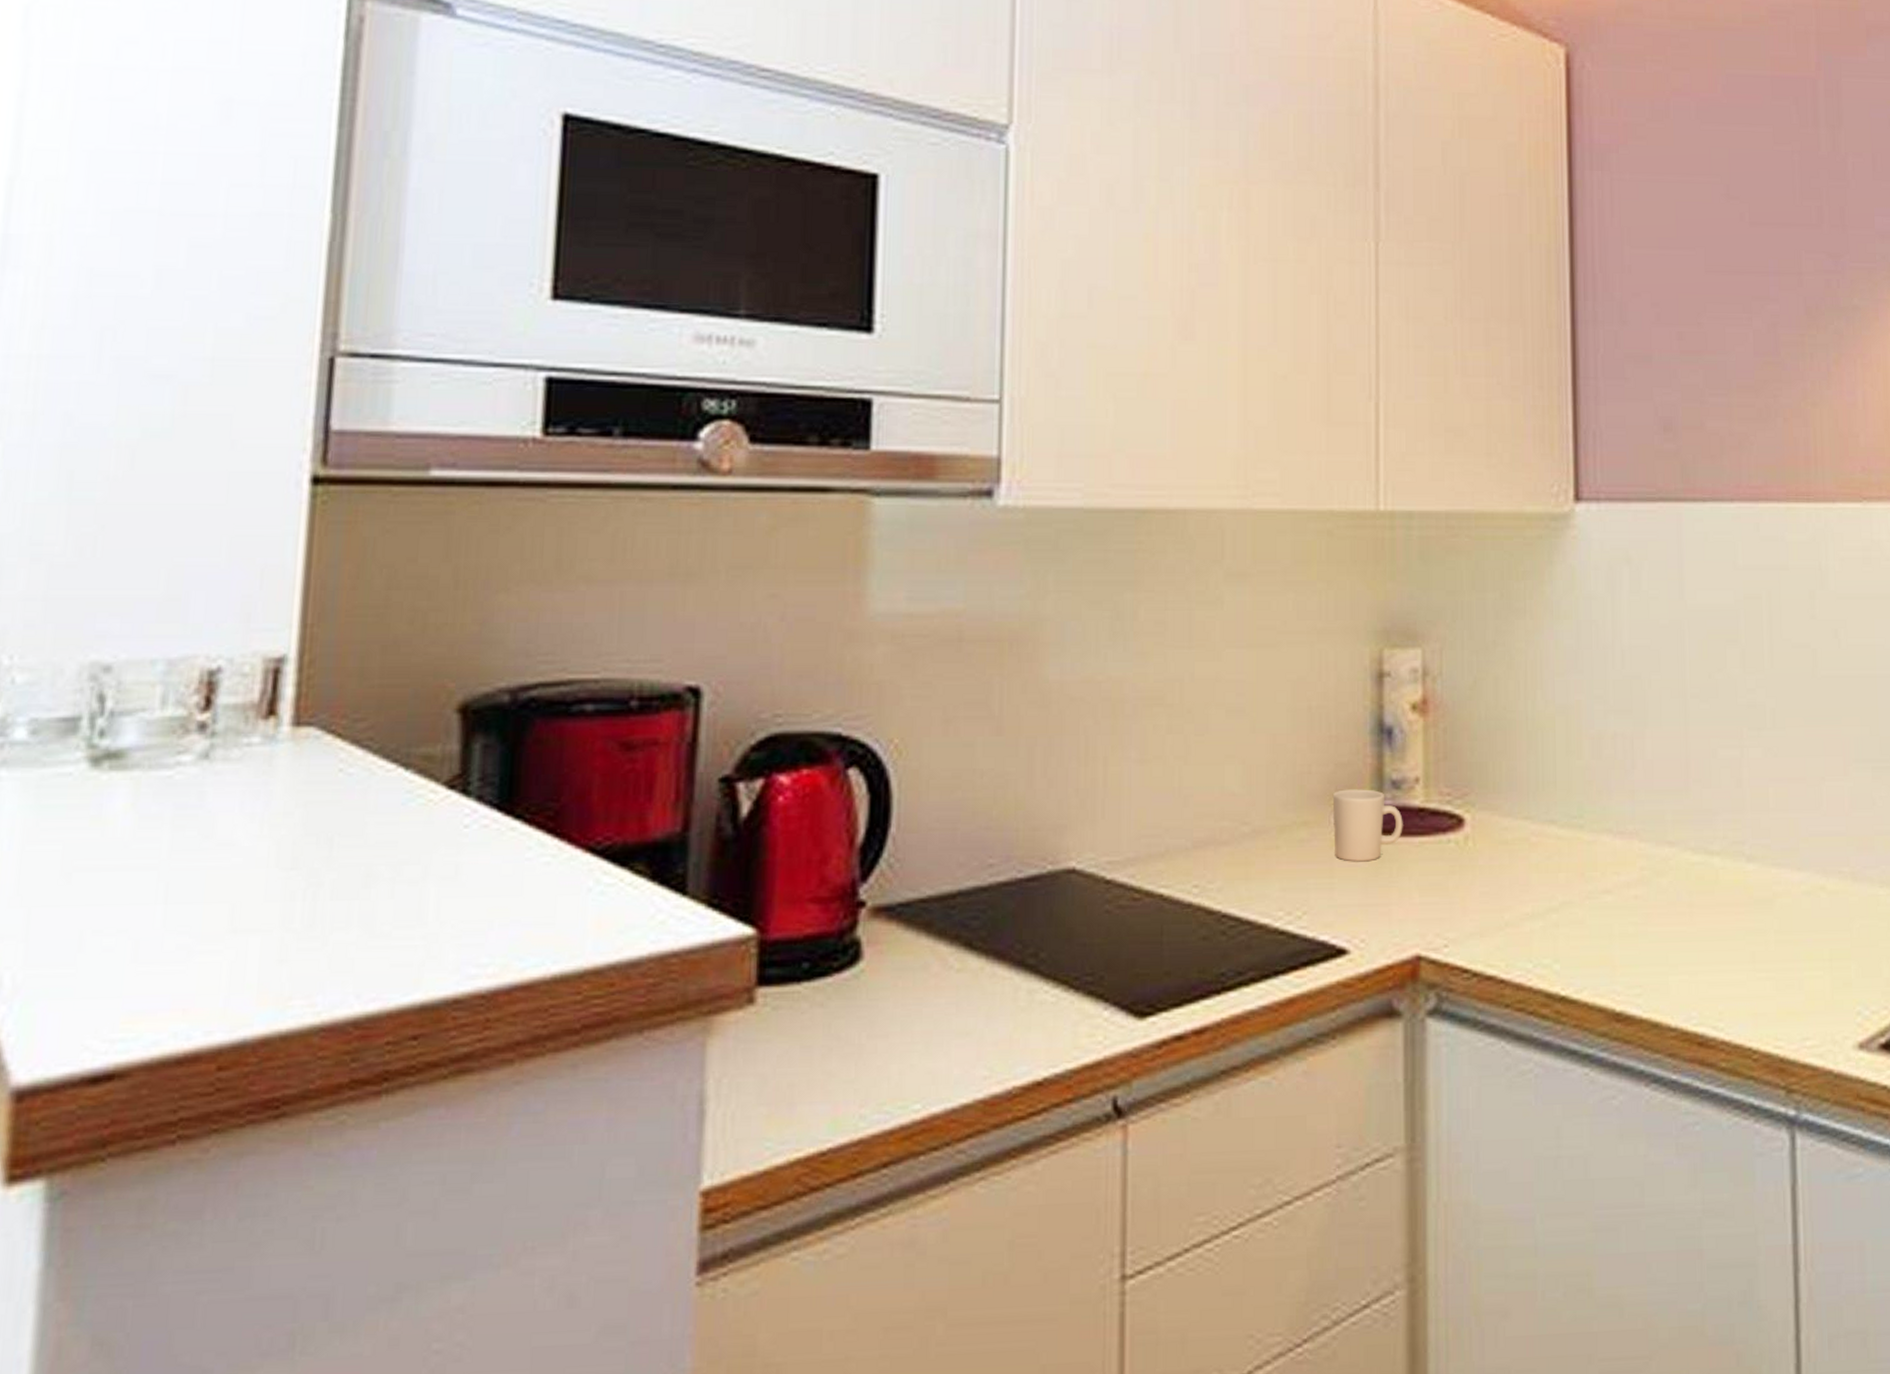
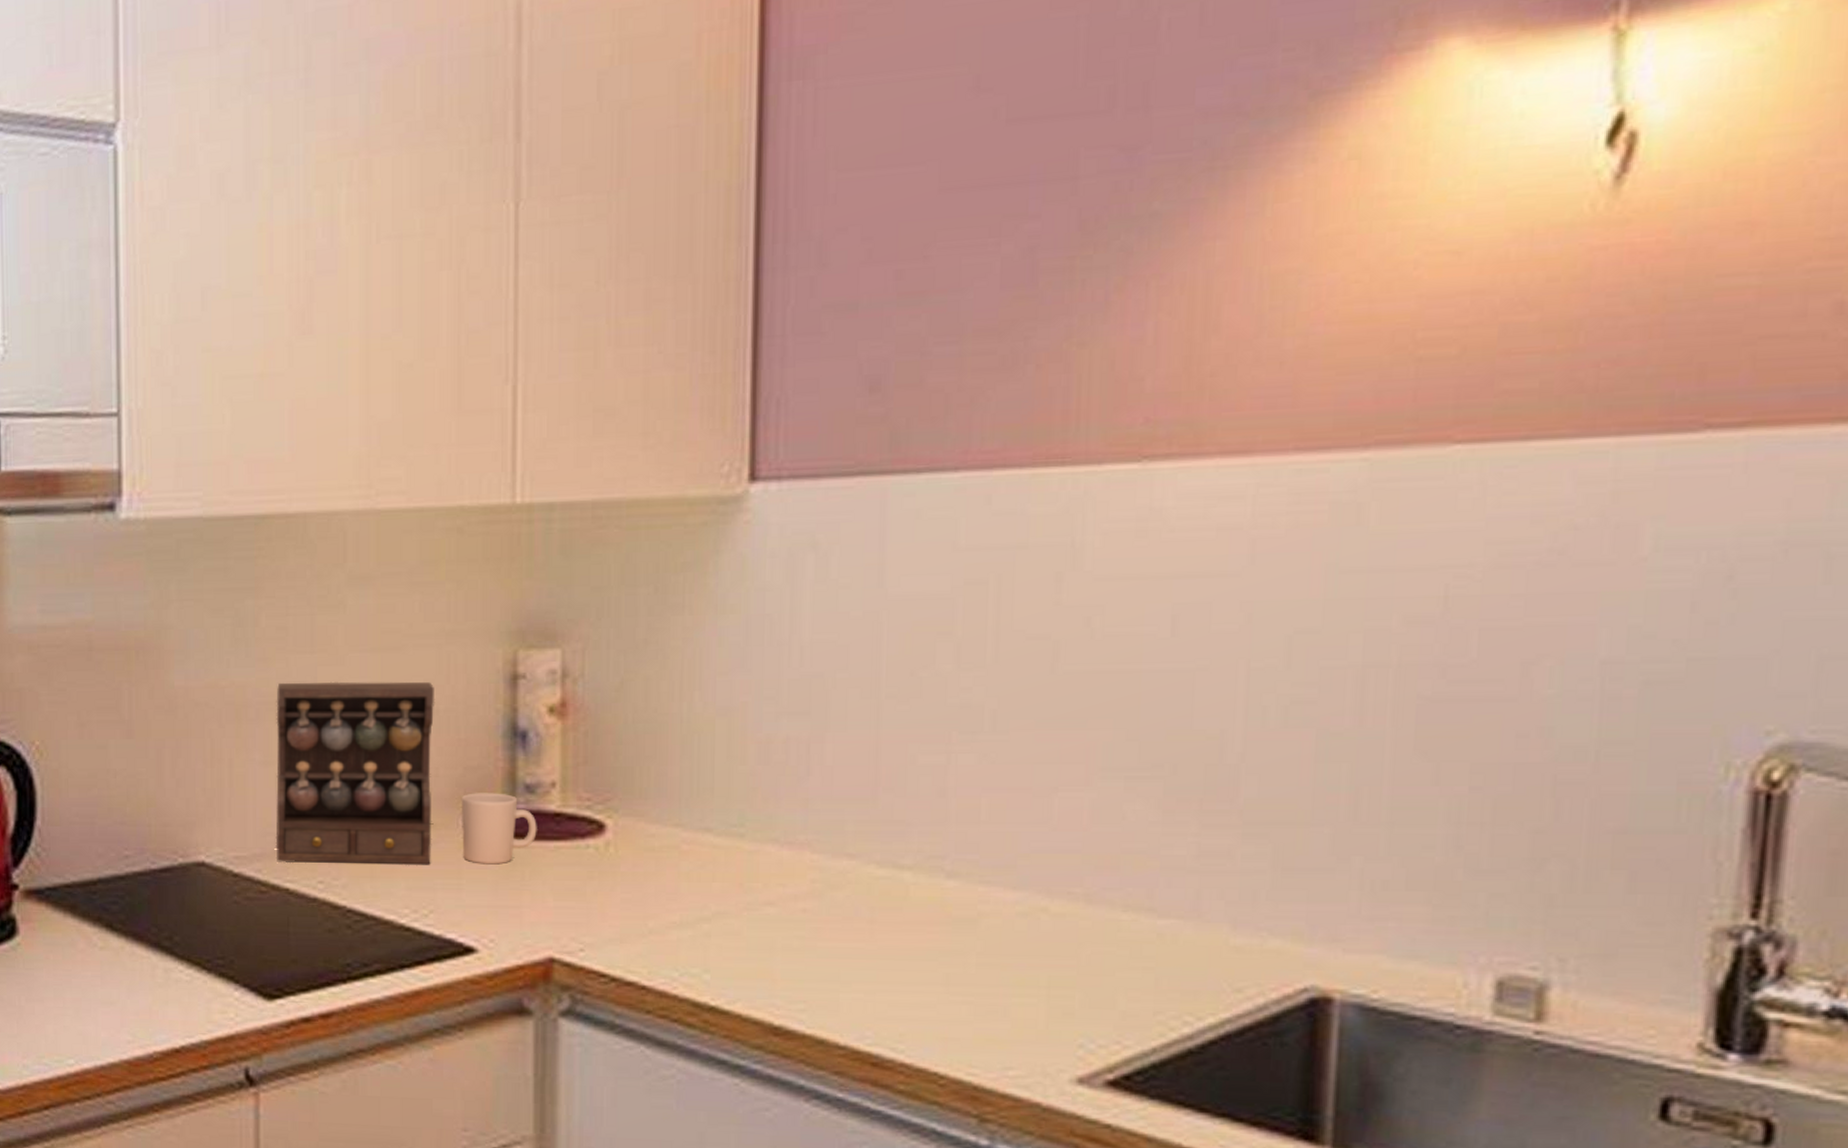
spice rack: none [1150,677,1308,868] -> present [275,681,435,866]

